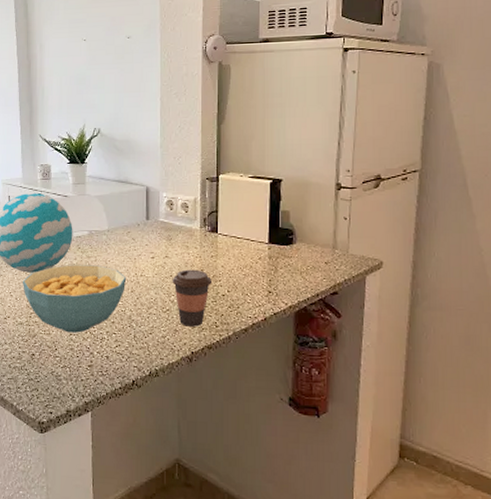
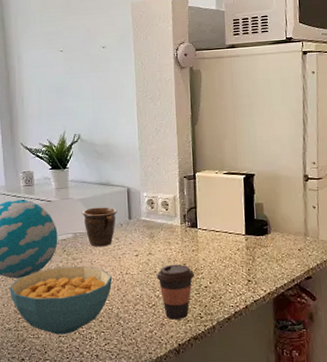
mug: none [98,205,135,247] -> present [82,207,117,247]

